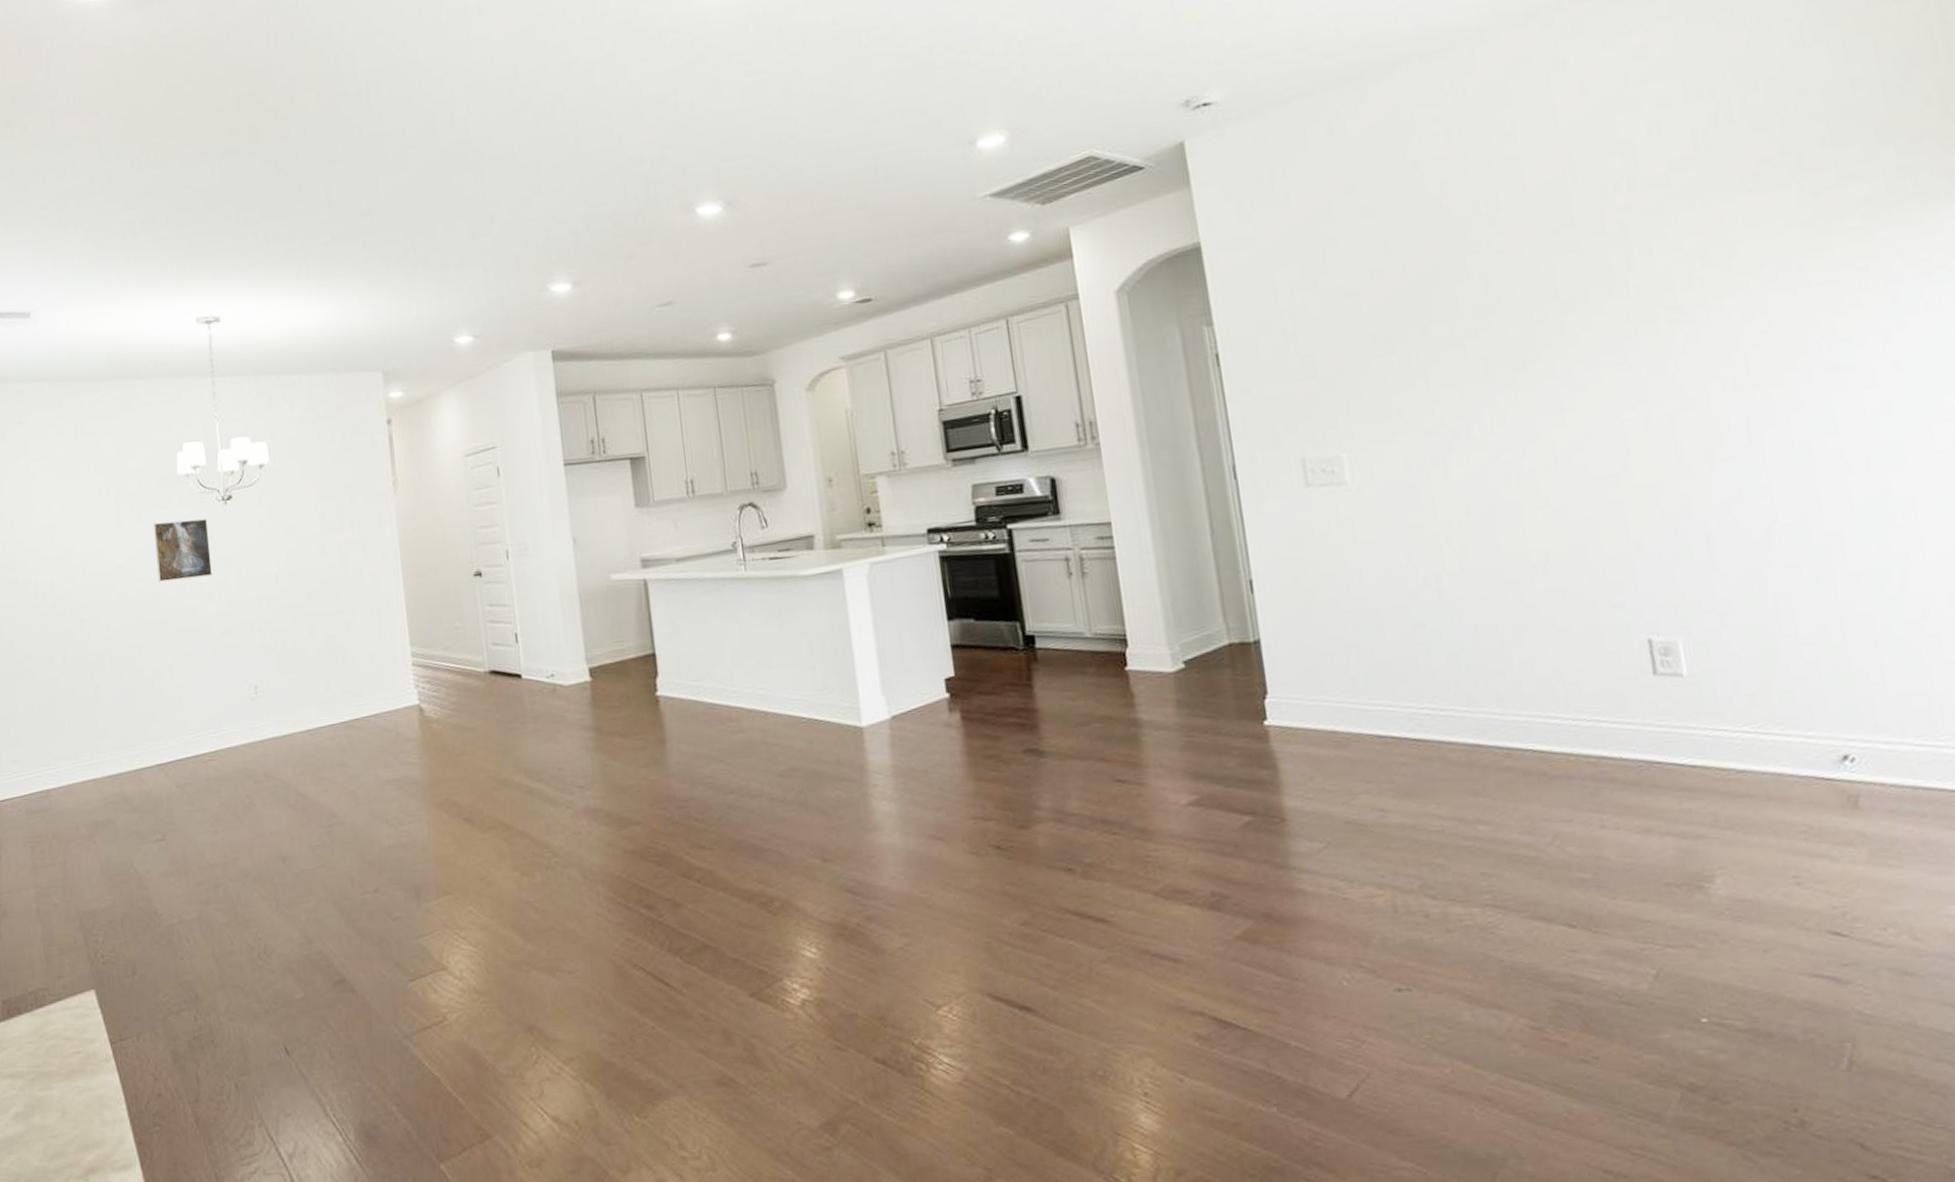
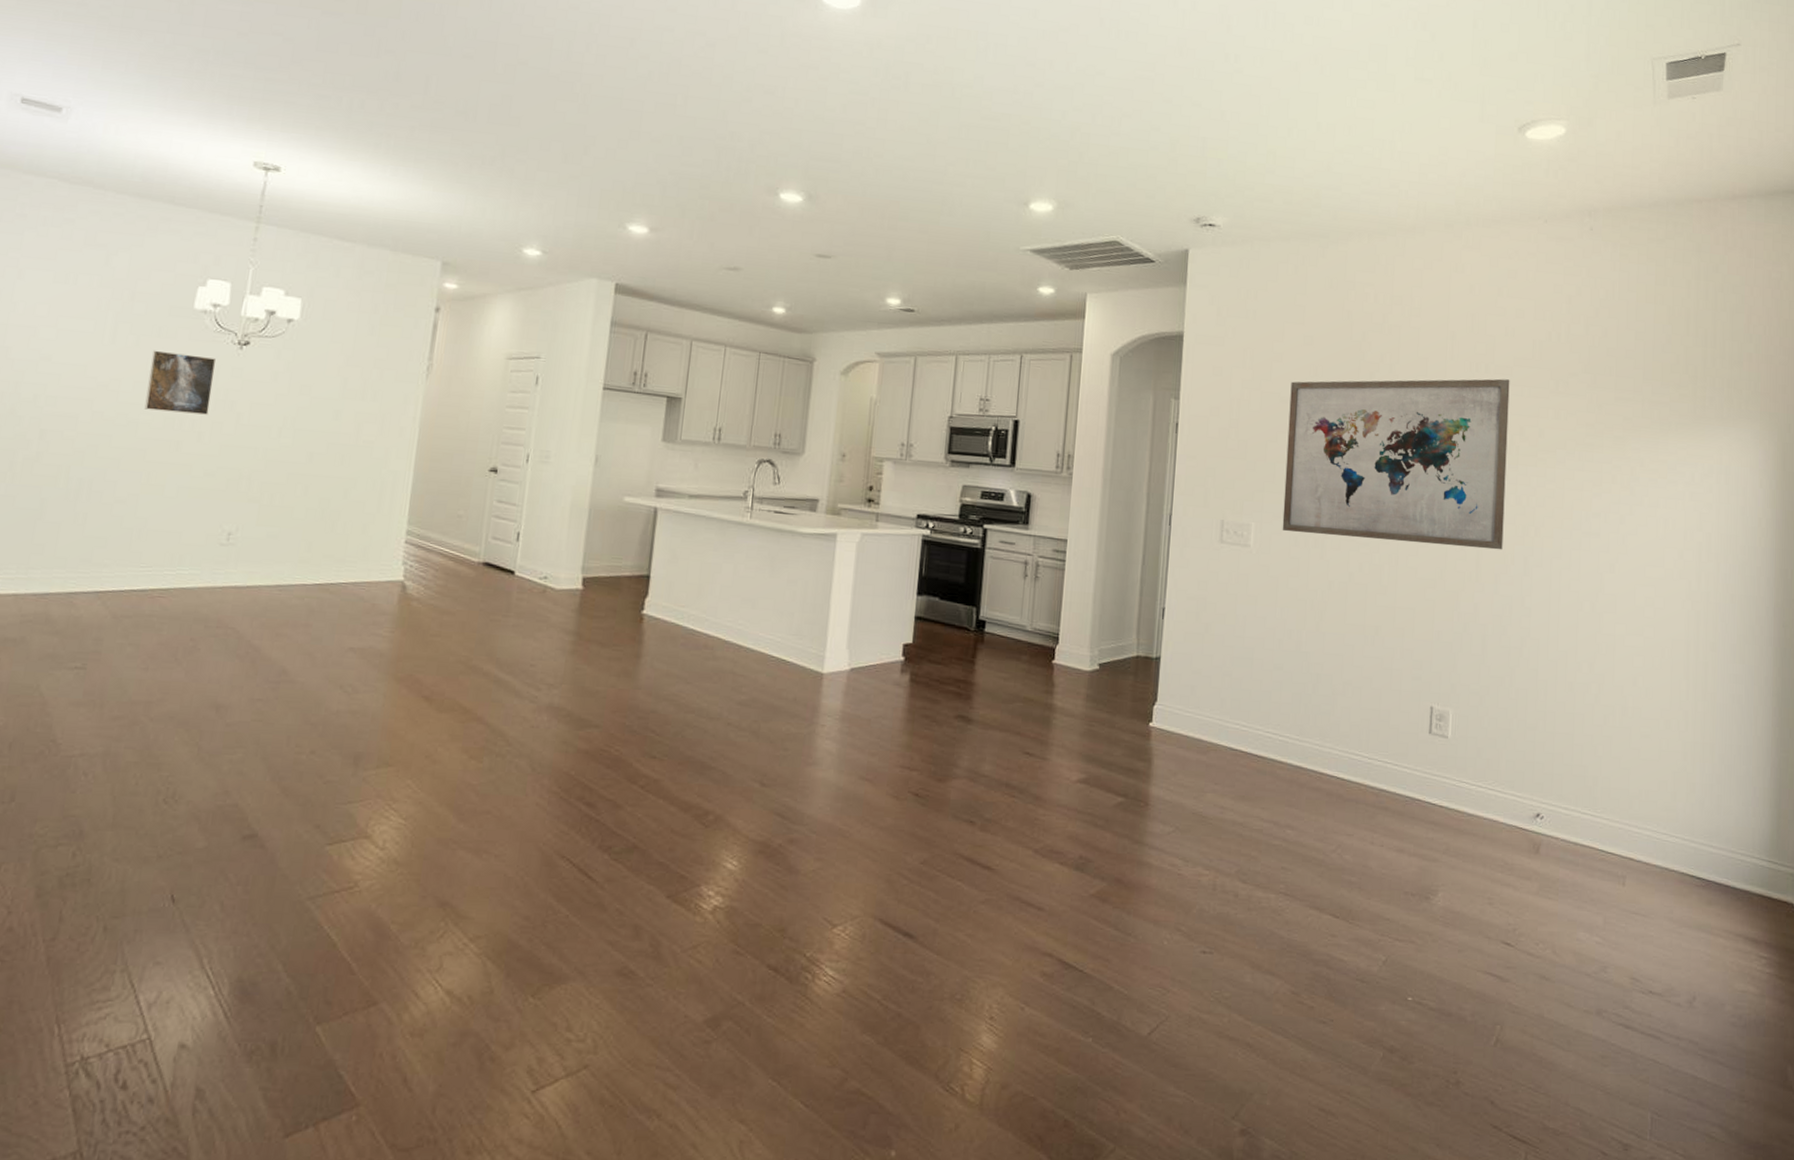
wall art: none [1355,191,1709,456] -> present [1282,379,1510,550]

